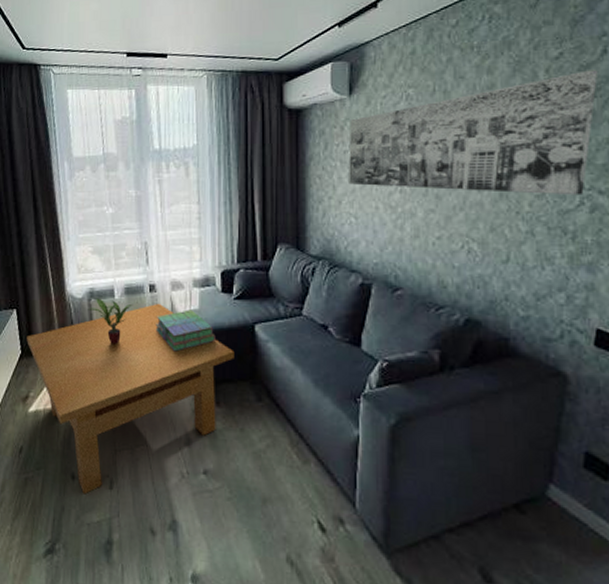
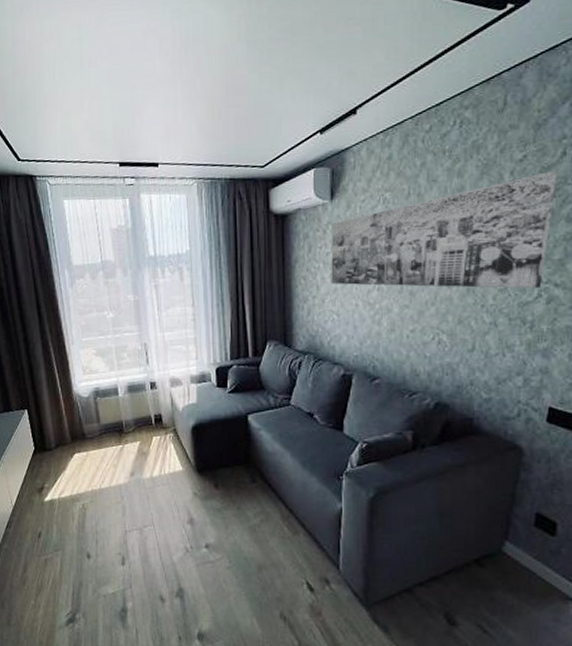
table: present [26,303,235,495] -> none [39,399,230,571]
potted plant: present [88,298,134,344] -> none [94,396,137,438]
stack of books: present [155,309,216,352] -> none [157,404,213,442]

